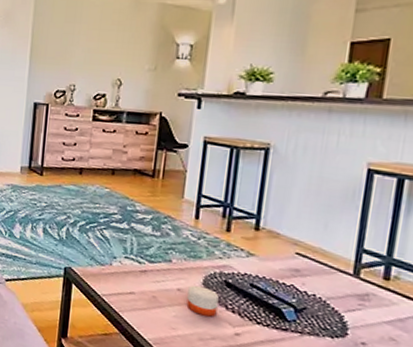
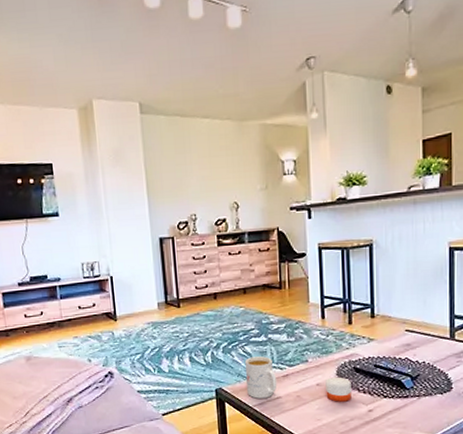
mug: none [98,242,133,291] -> present [244,356,278,399]

